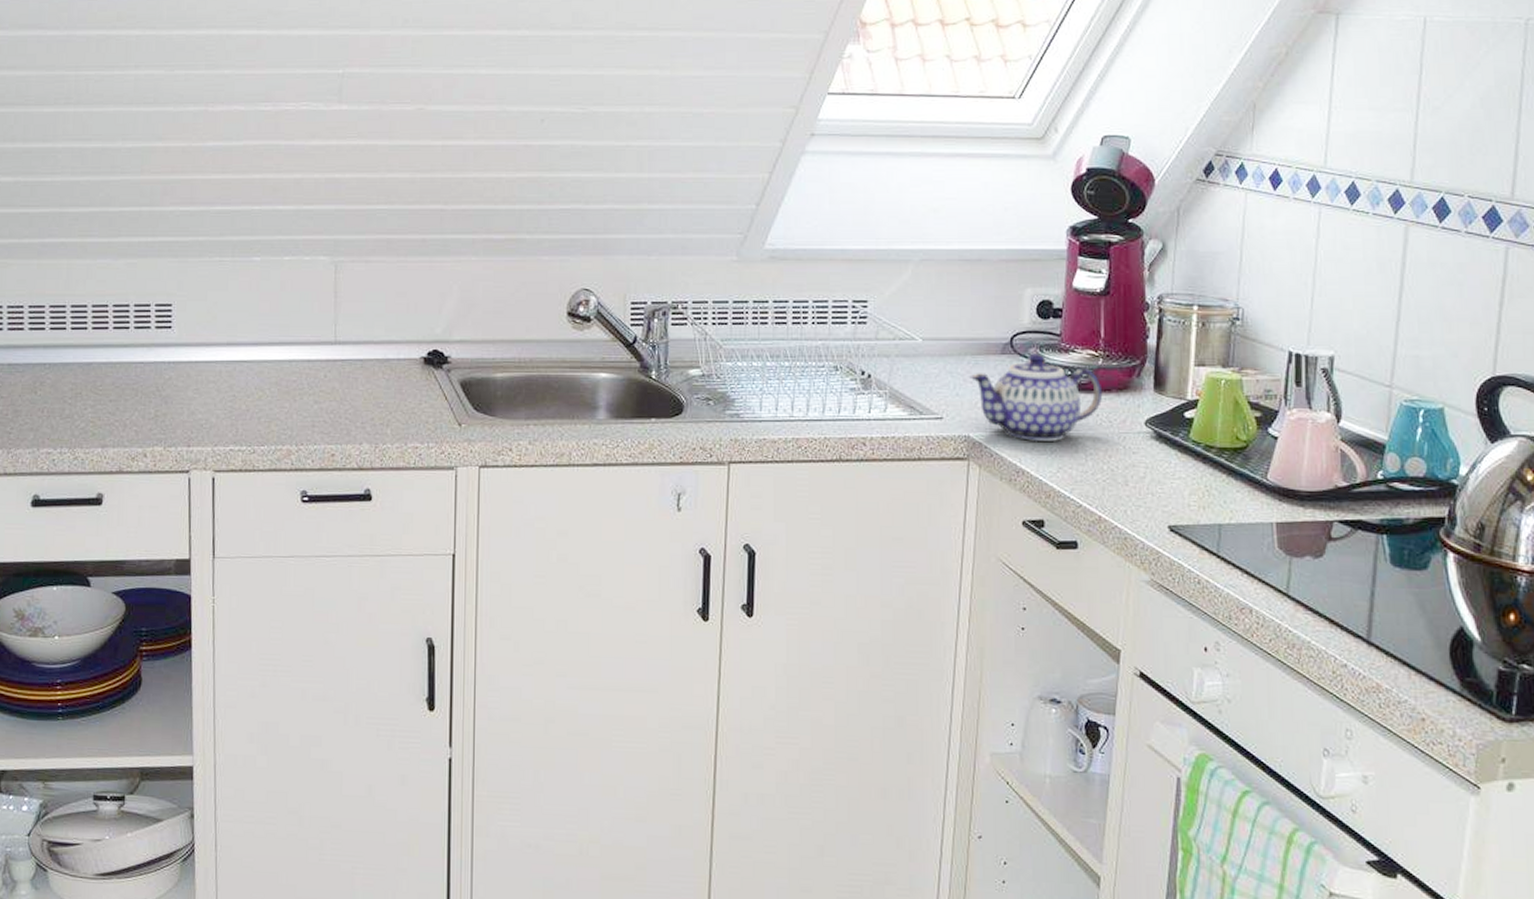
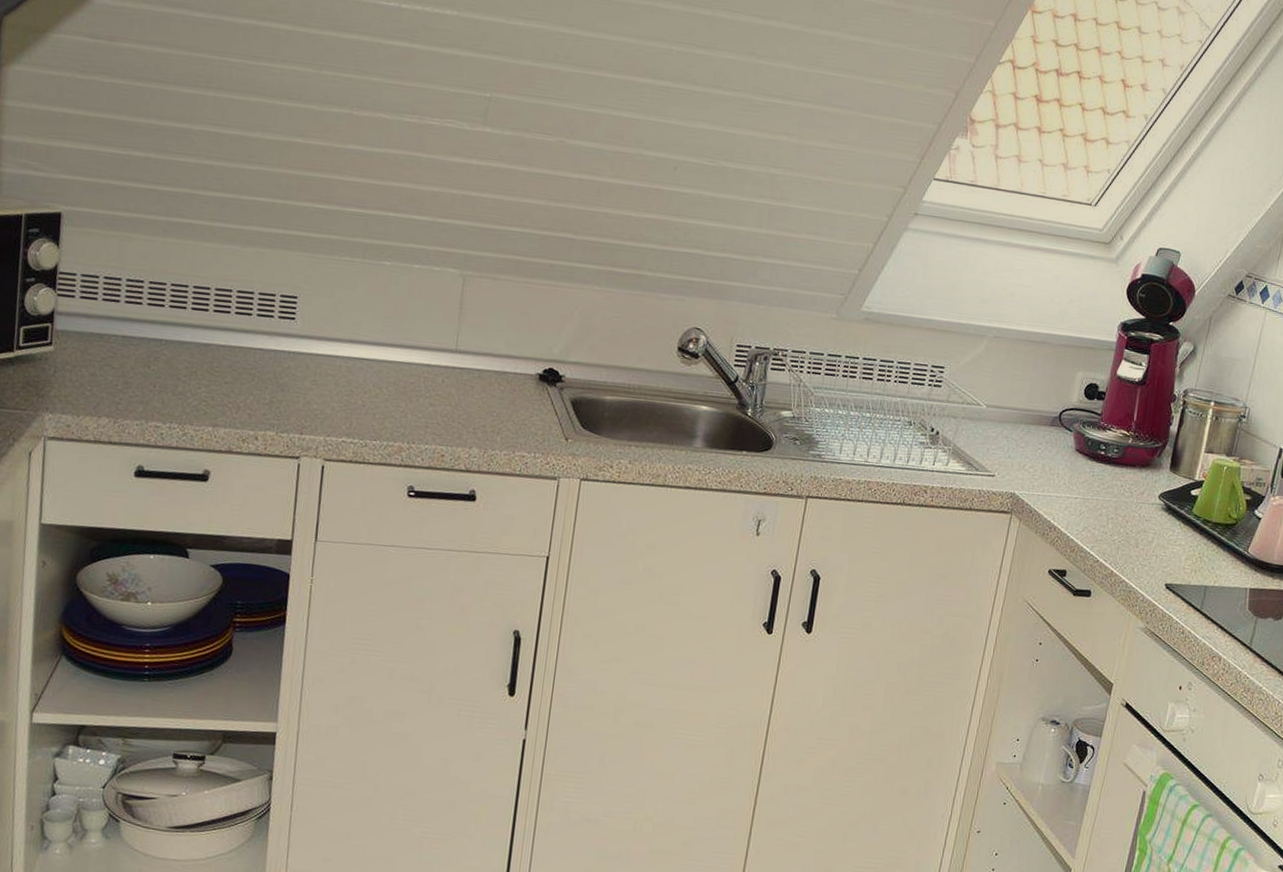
teapot: present [969,353,1103,442] -> none [1021,428,1129,505]

